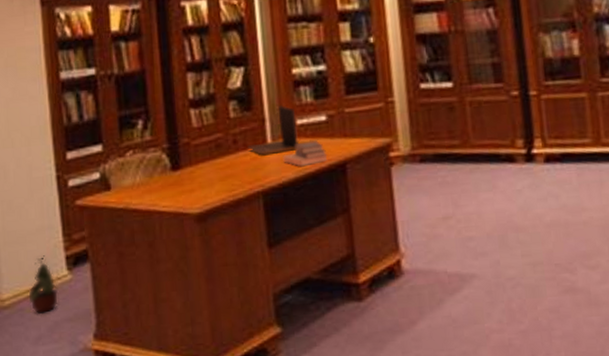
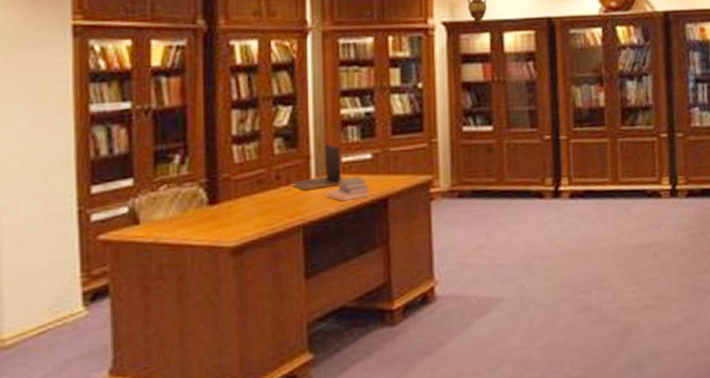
potted plant: present [28,255,59,314] -> none [35,292,72,352]

